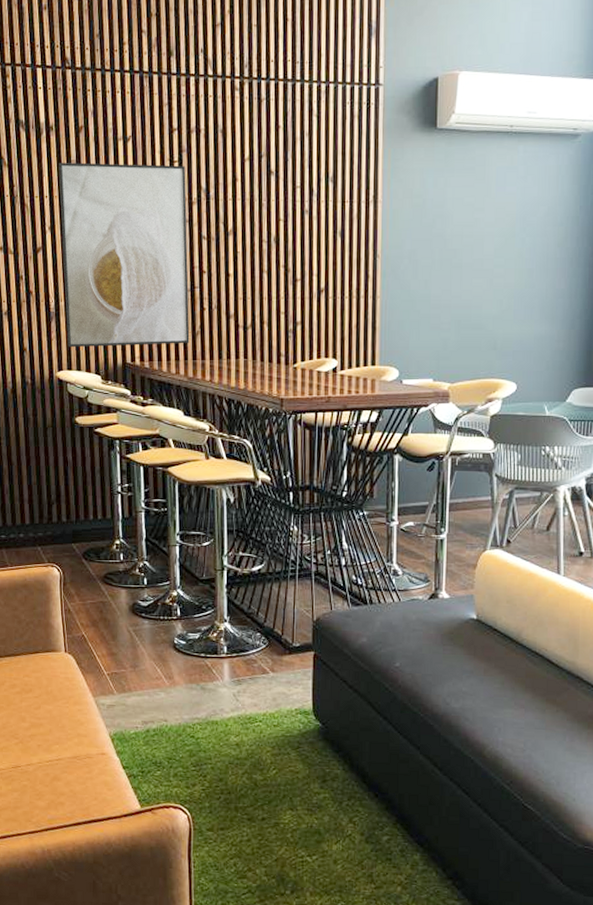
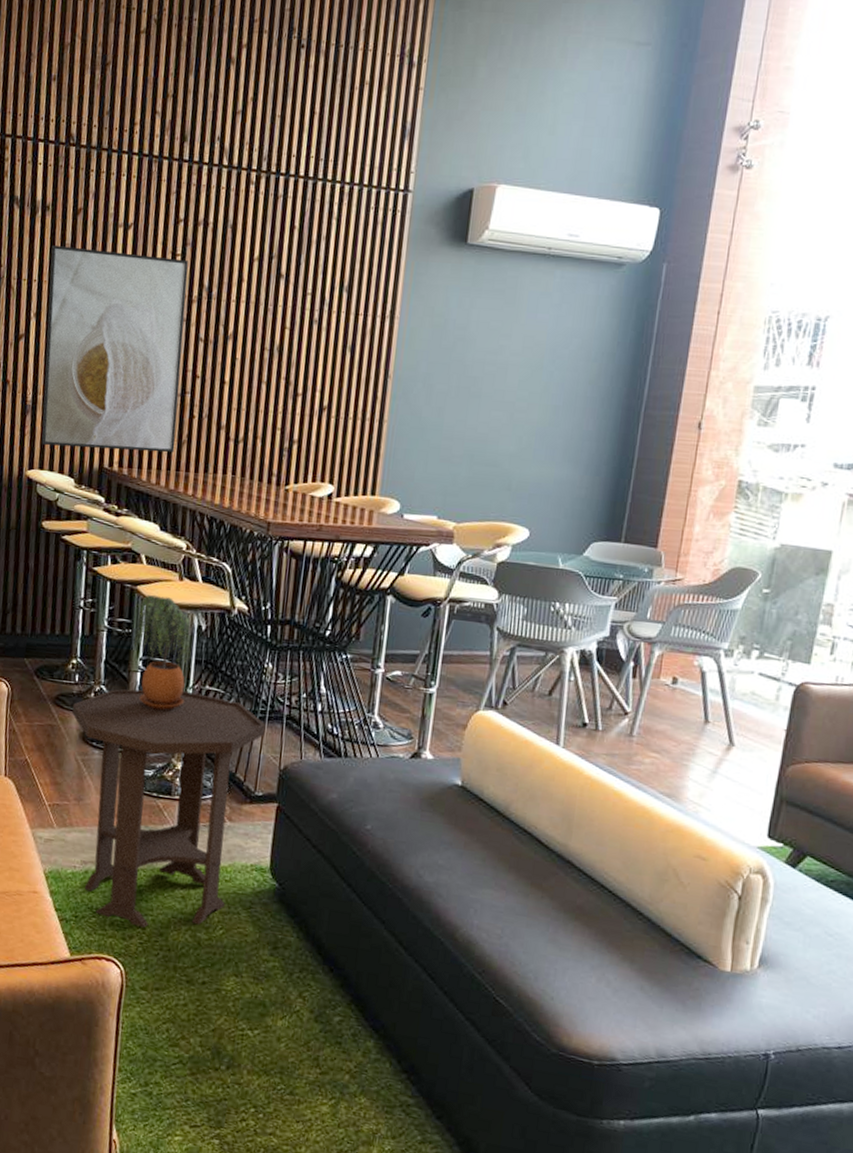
side table: none [120,558,297,775] -> present [72,689,266,928]
potted plant: none [170,475,223,579] -> present [133,595,192,711]

